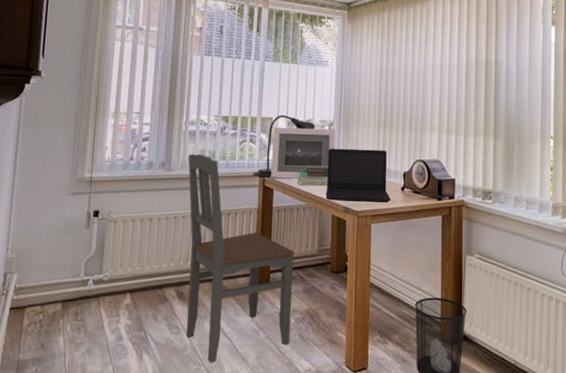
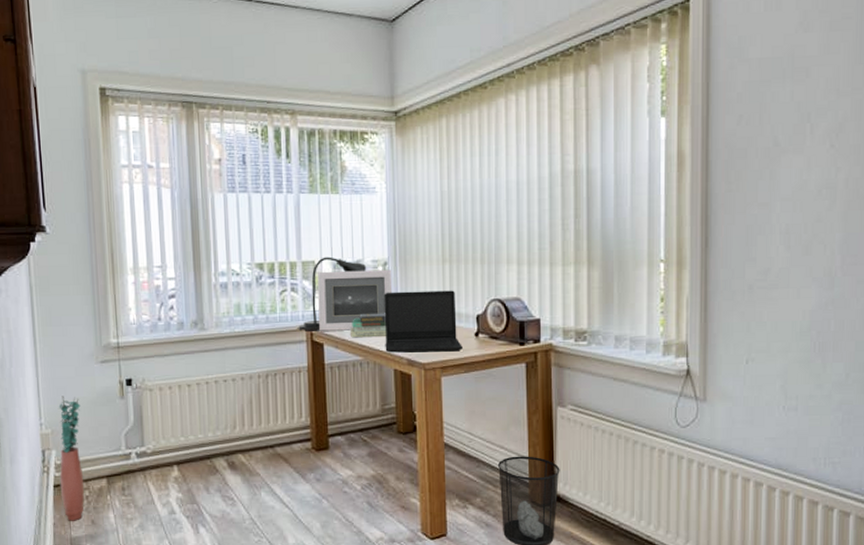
vase: none [15,223,48,344] -> present [58,396,85,521]
dining chair: present [186,154,295,363] -> none [222,310,357,534]

